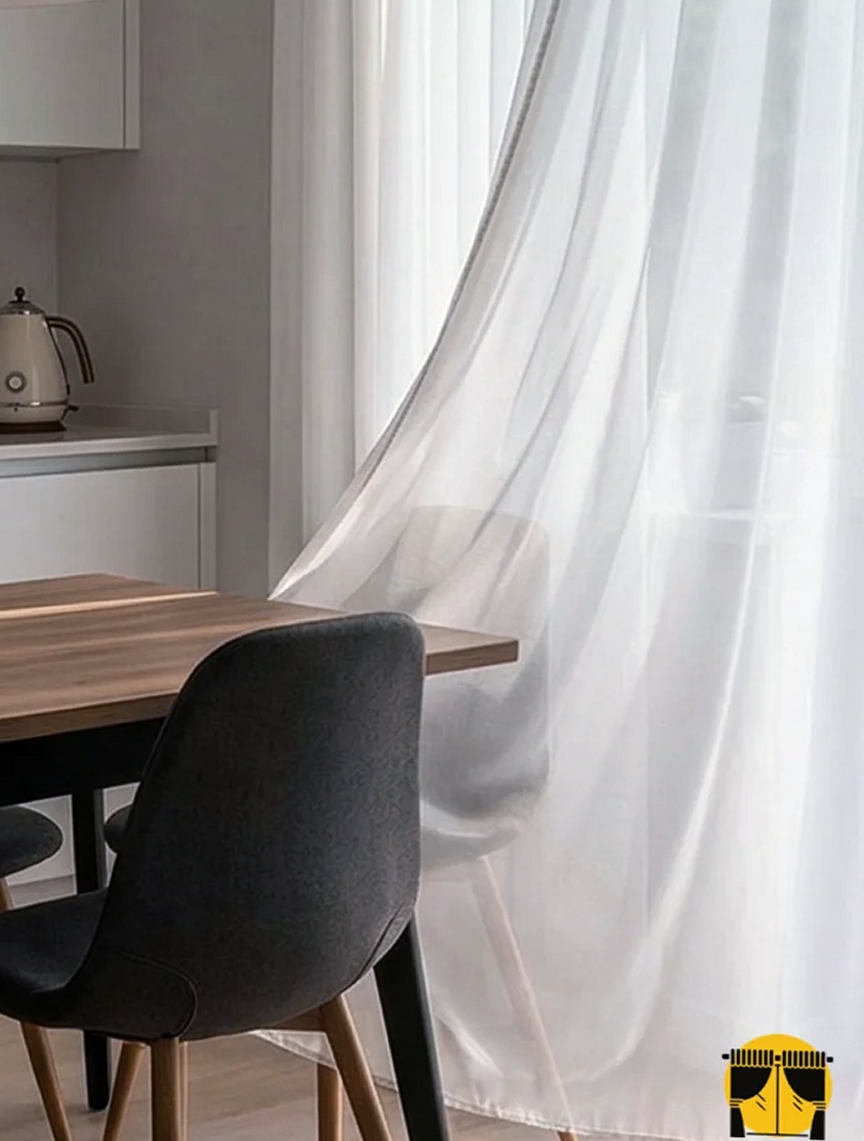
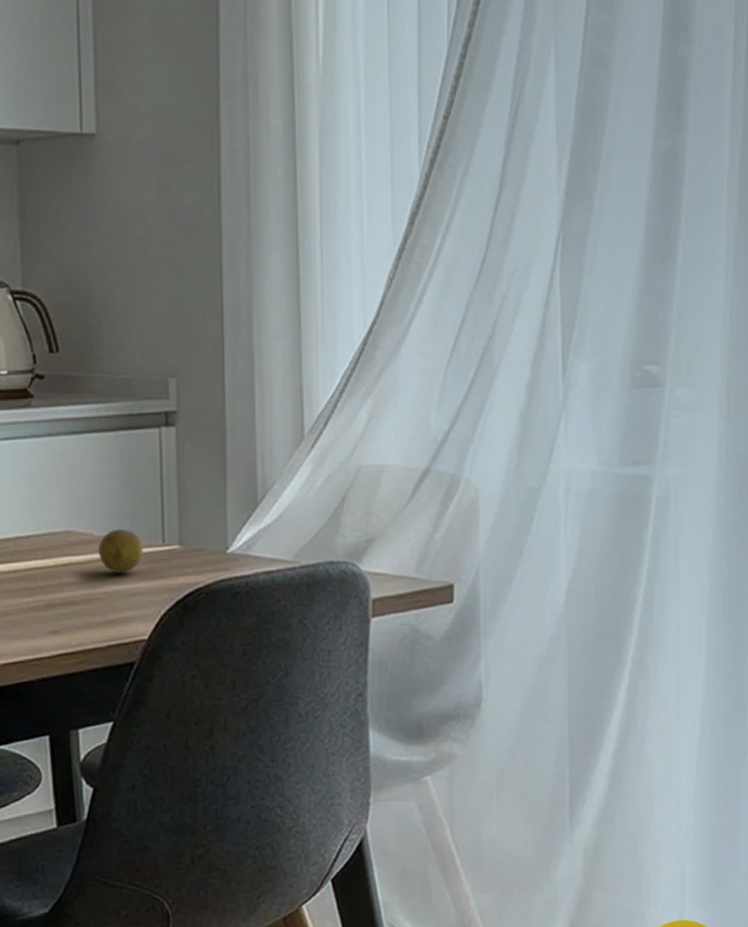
fruit: none [130,572,177,620] -> present [98,528,143,573]

